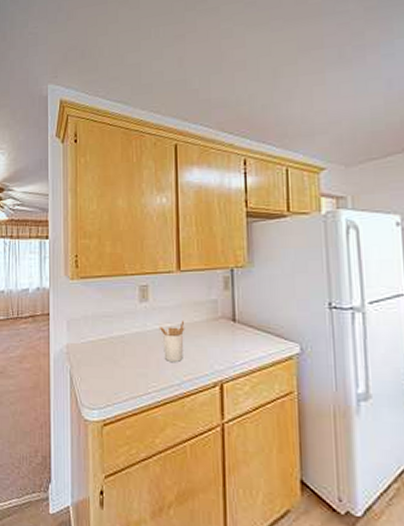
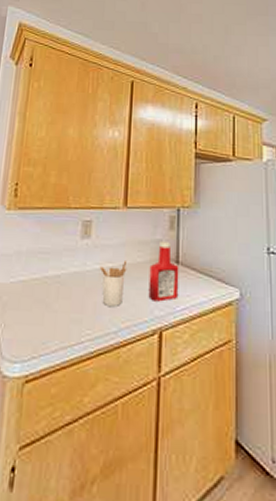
ketchup bottle: none [206,302,237,357] -> present [148,242,179,302]

